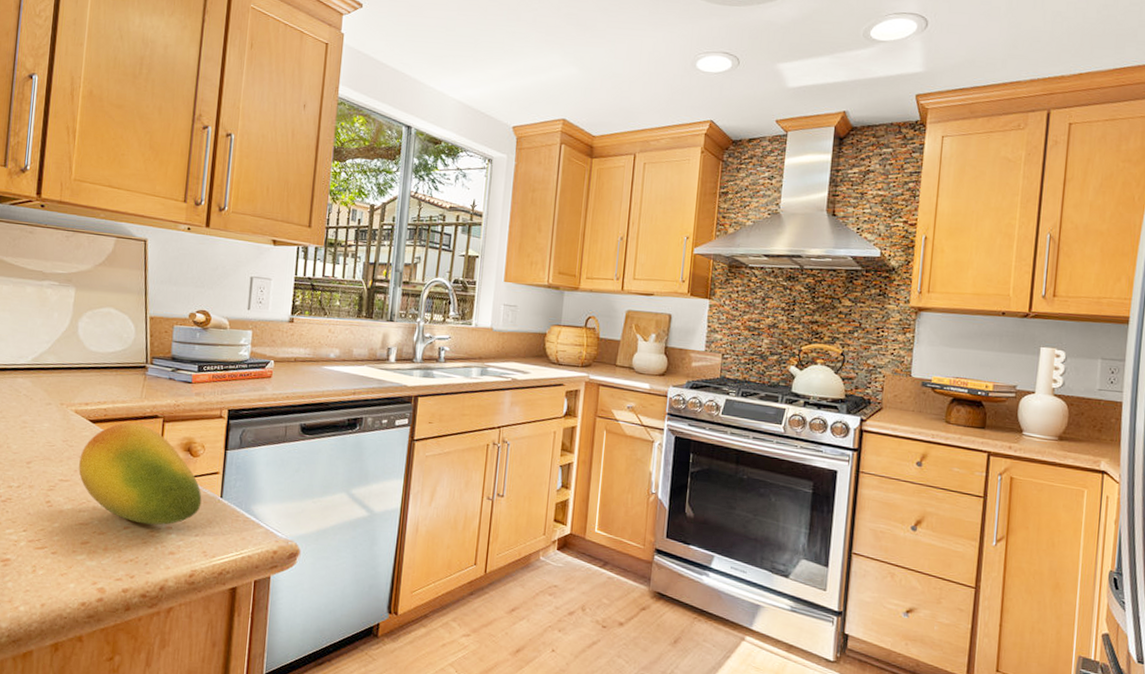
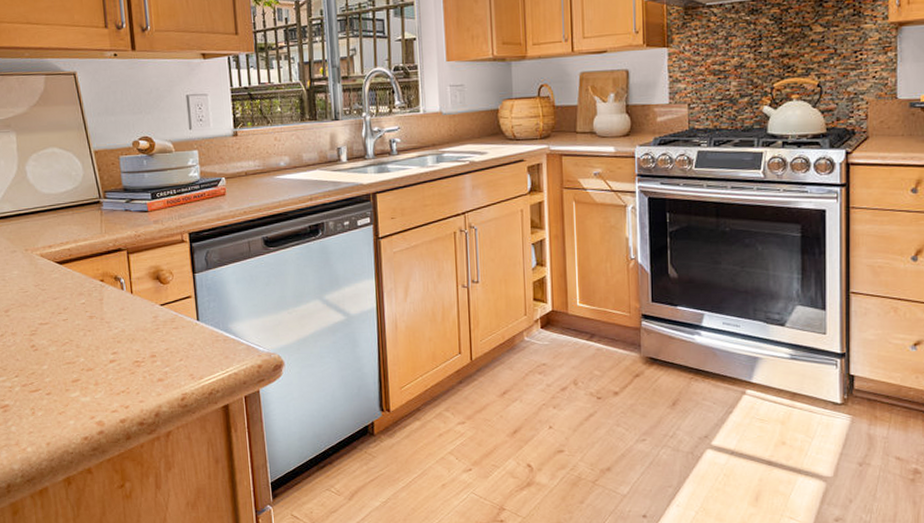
fruit: present [78,423,202,525] -> none [54,259,180,356]

